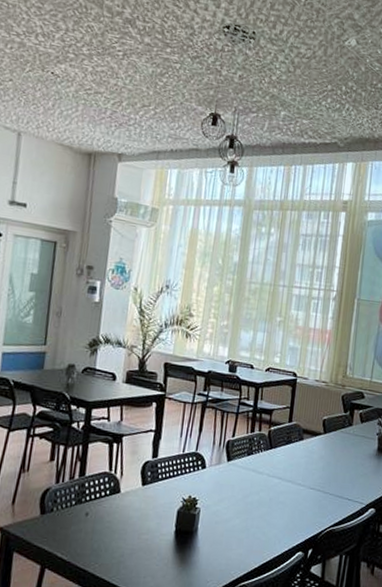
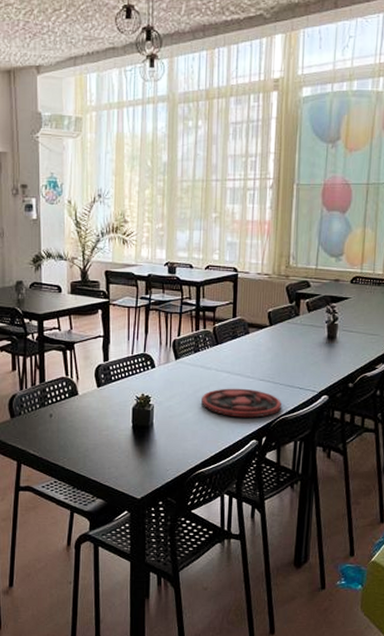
plate: none [250,495,330,528] -> present [201,388,281,418]

